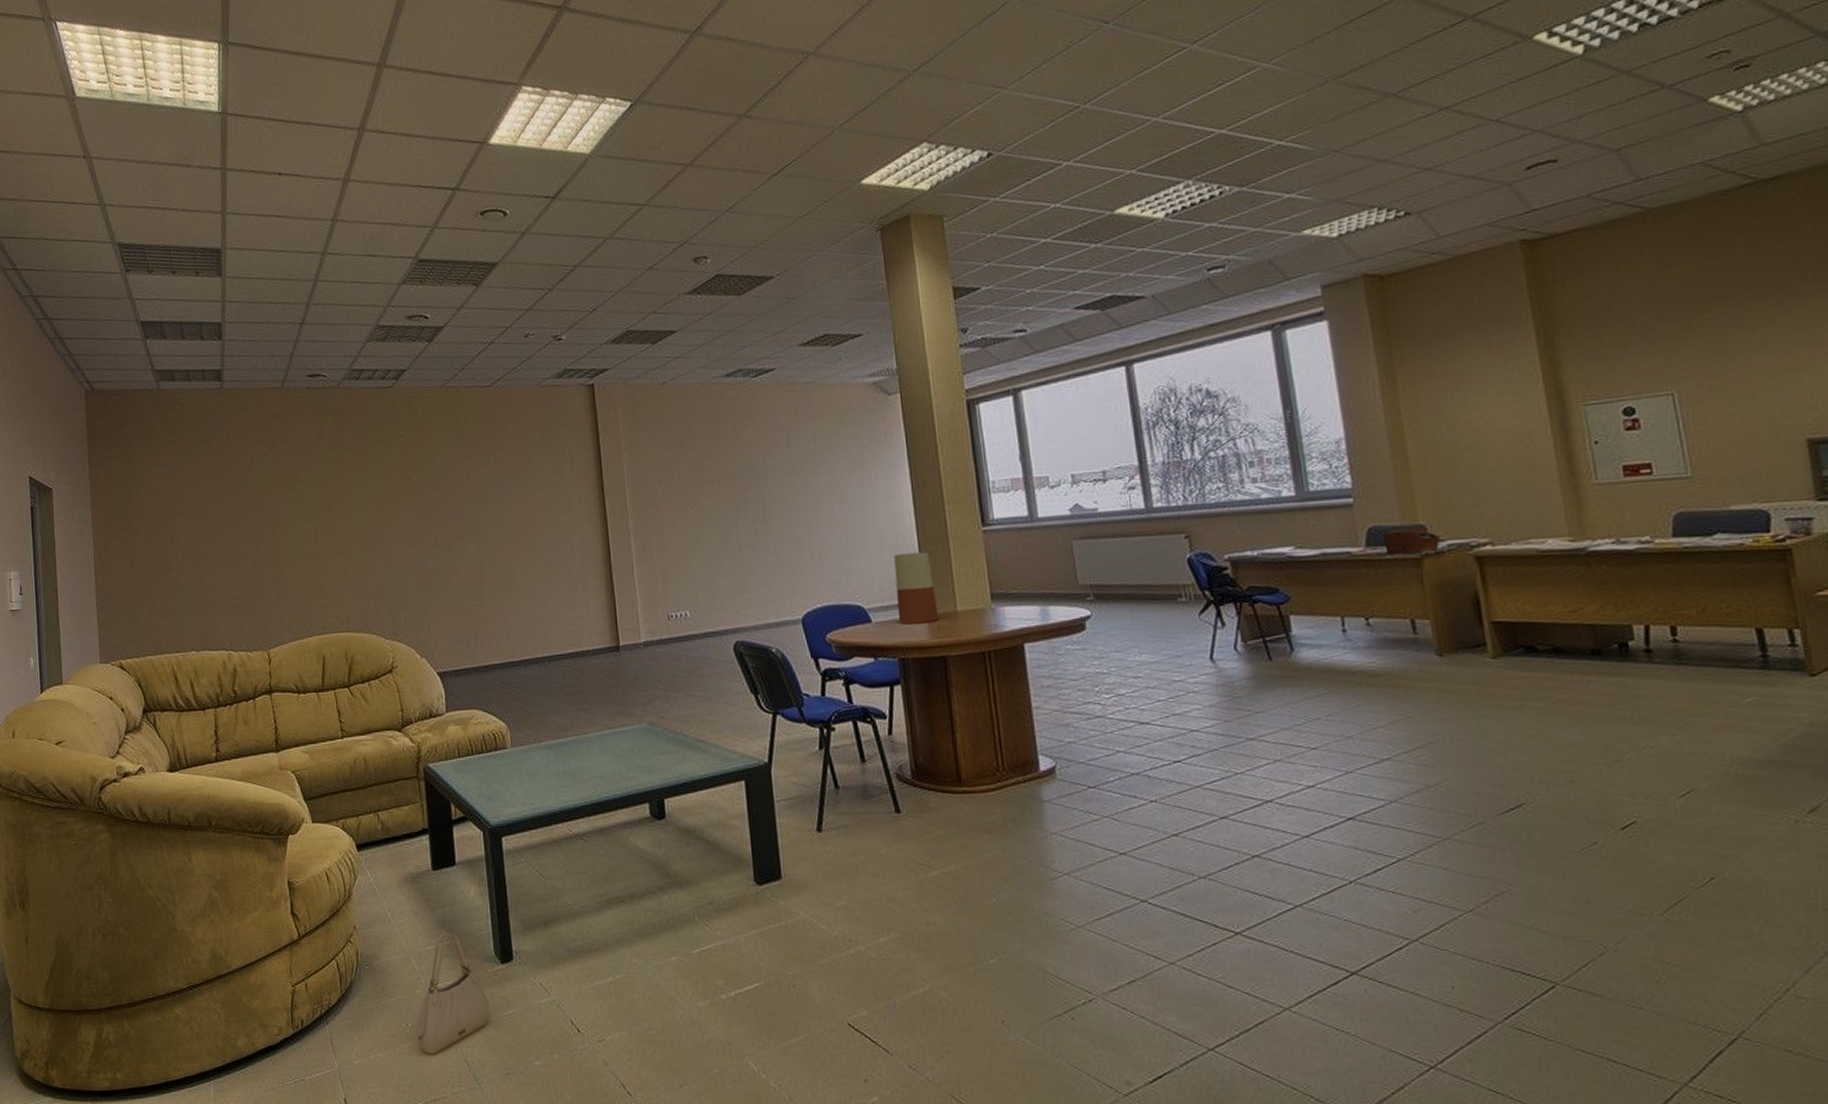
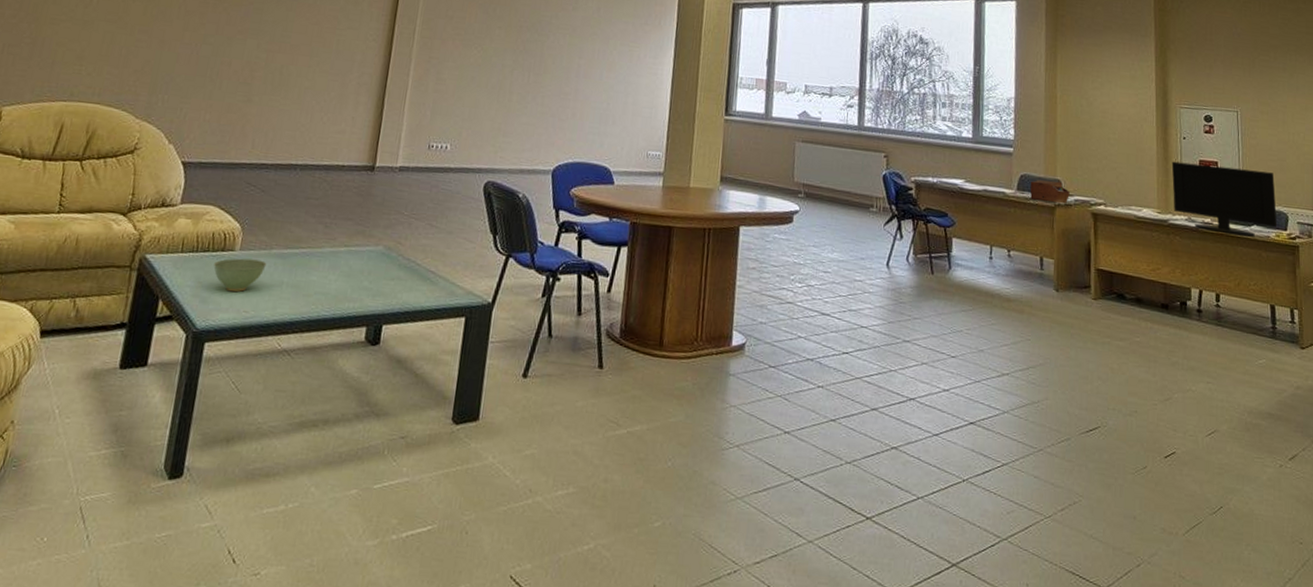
handbag: present [416,931,490,1054] -> none [48,437,144,575]
bowl: none [491,754,540,788] -> present [213,258,267,293]
vase: present [894,552,938,625] -> none [637,126,676,194]
monitor: none [1581,462,1755,552] -> present [1171,161,1278,237]

